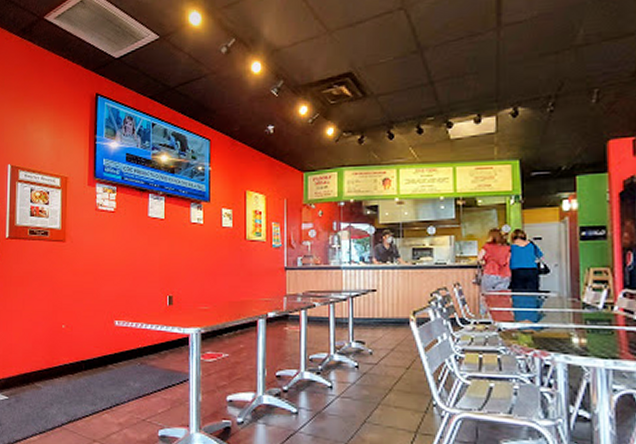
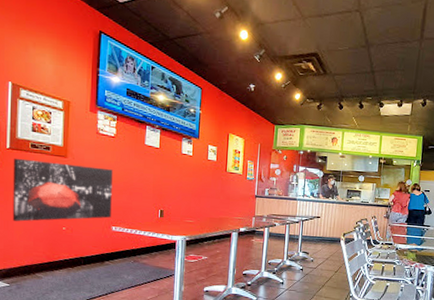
wall art: none [11,248,114,321] -> present [12,158,113,222]

